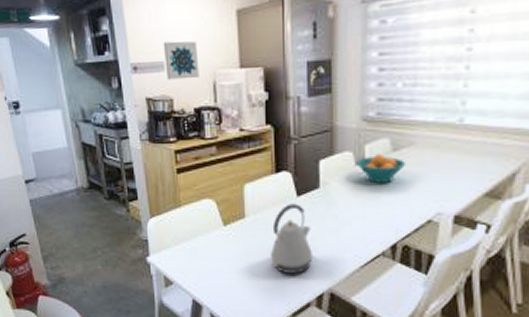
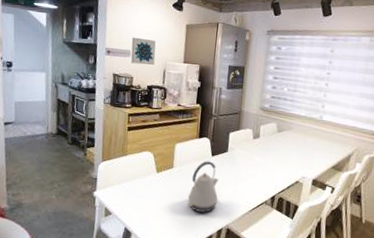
fruit bowl: present [356,153,406,184] -> none [254,132,286,154]

